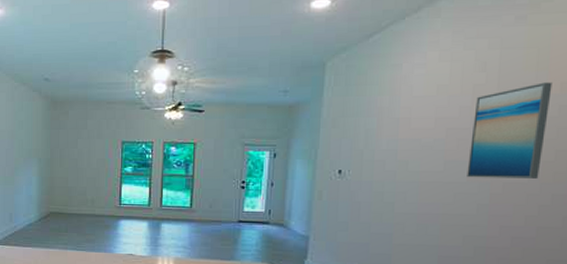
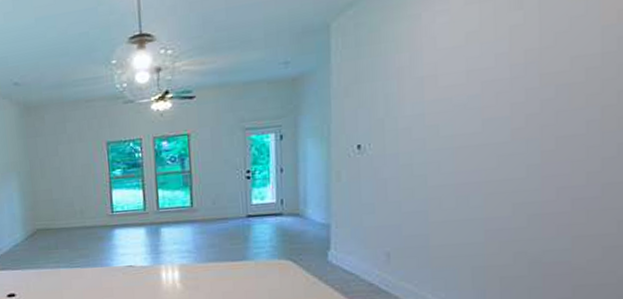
wall art: present [467,82,553,179] -> none [510,11,607,136]

